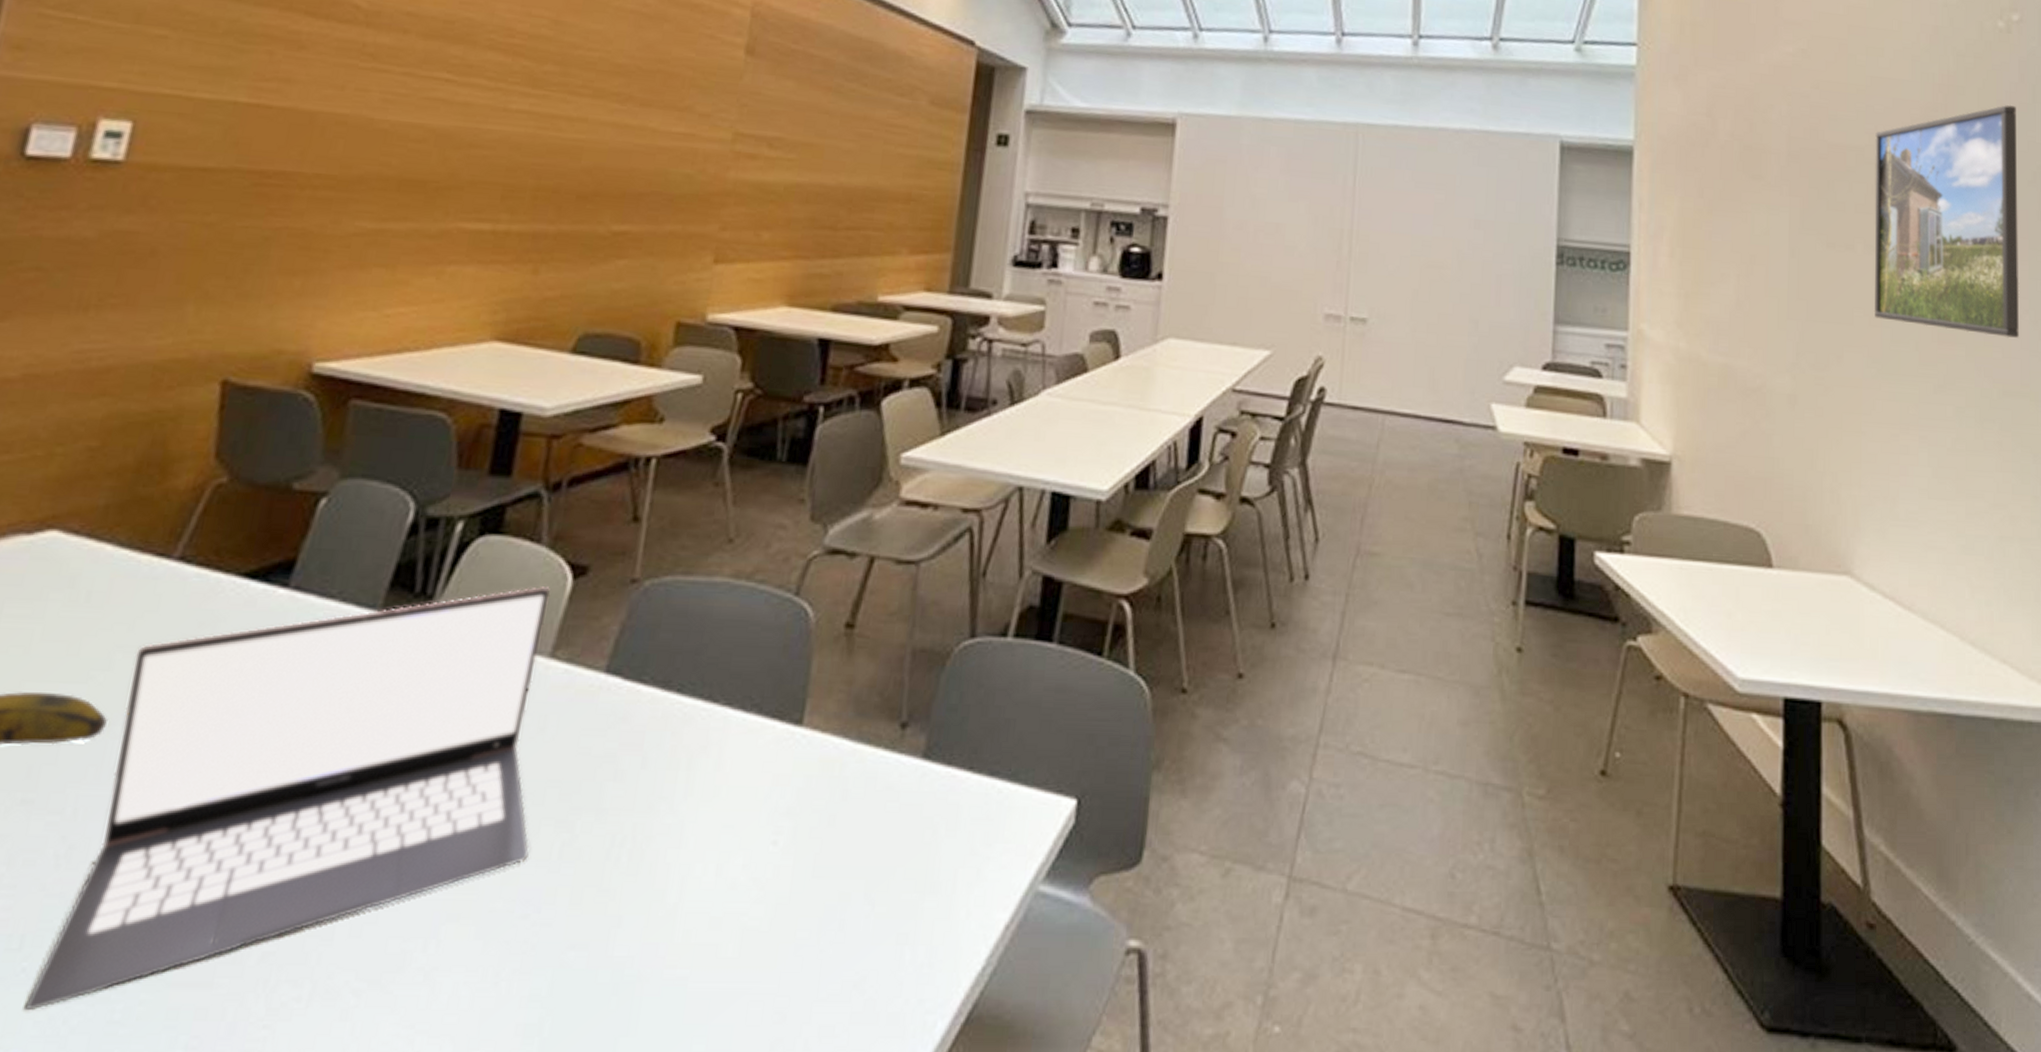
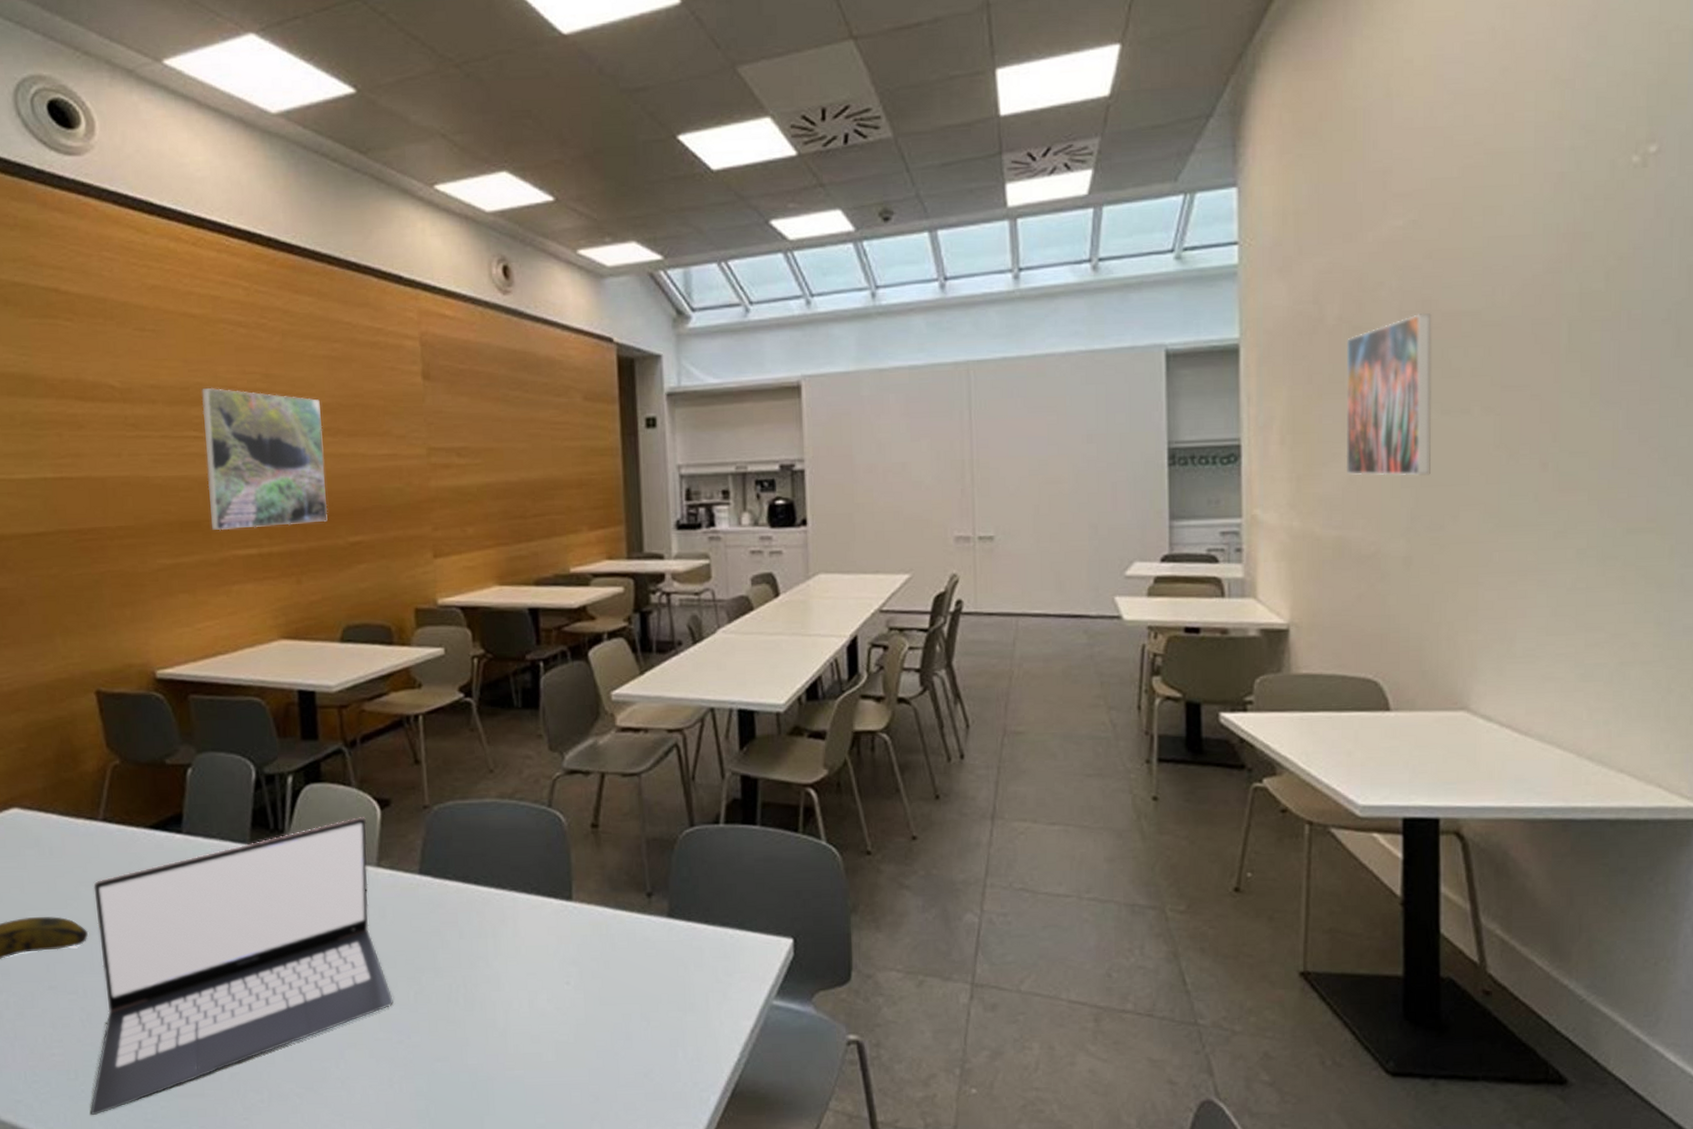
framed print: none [438,24,615,202] -> present [201,387,328,531]
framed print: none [1733,141,1818,309] -> present [1346,312,1432,476]
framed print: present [1874,104,2020,338] -> none [1491,243,1651,478]

